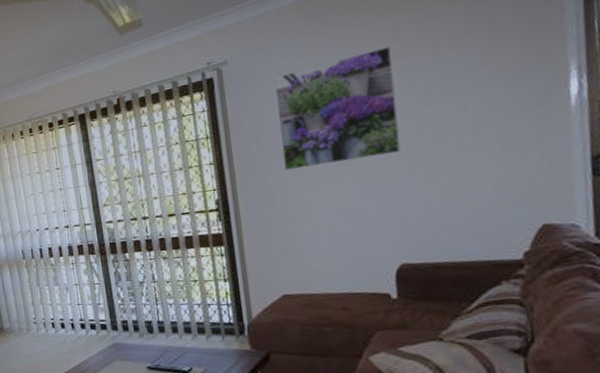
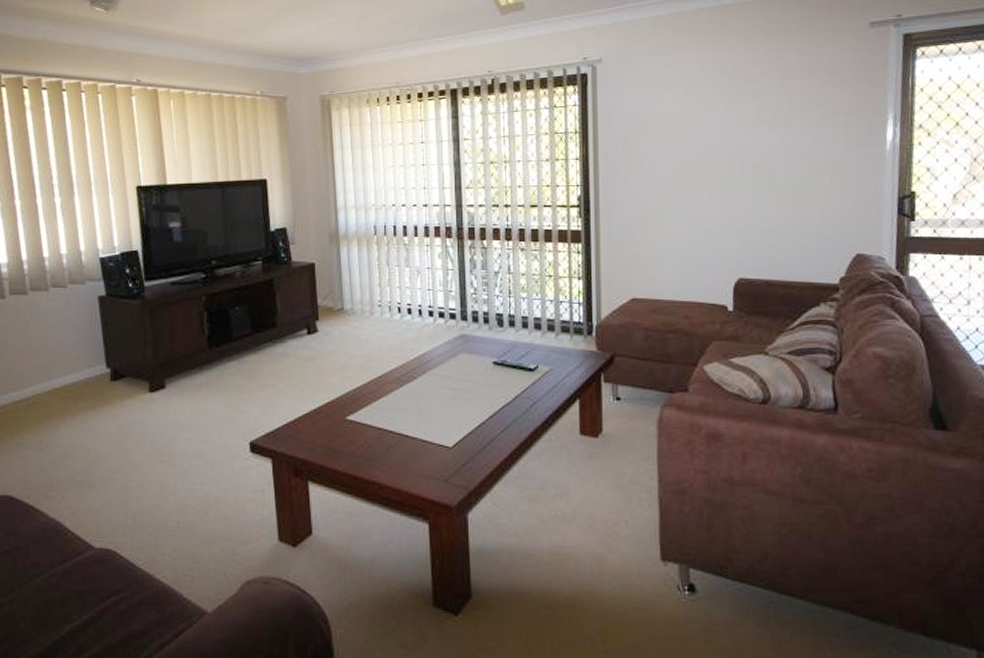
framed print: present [273,46,402,170] -> none [643,71,749,175]

